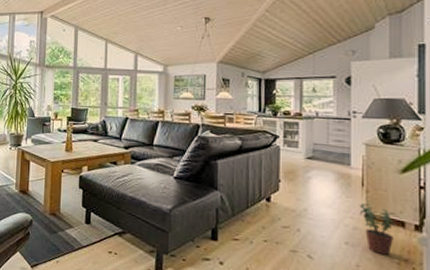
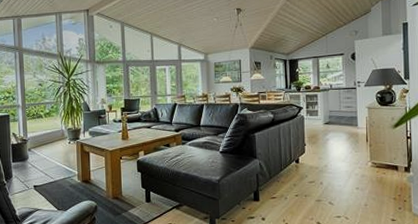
potted plant: present [359,203,396,256] -> none [365,155,392,194]

